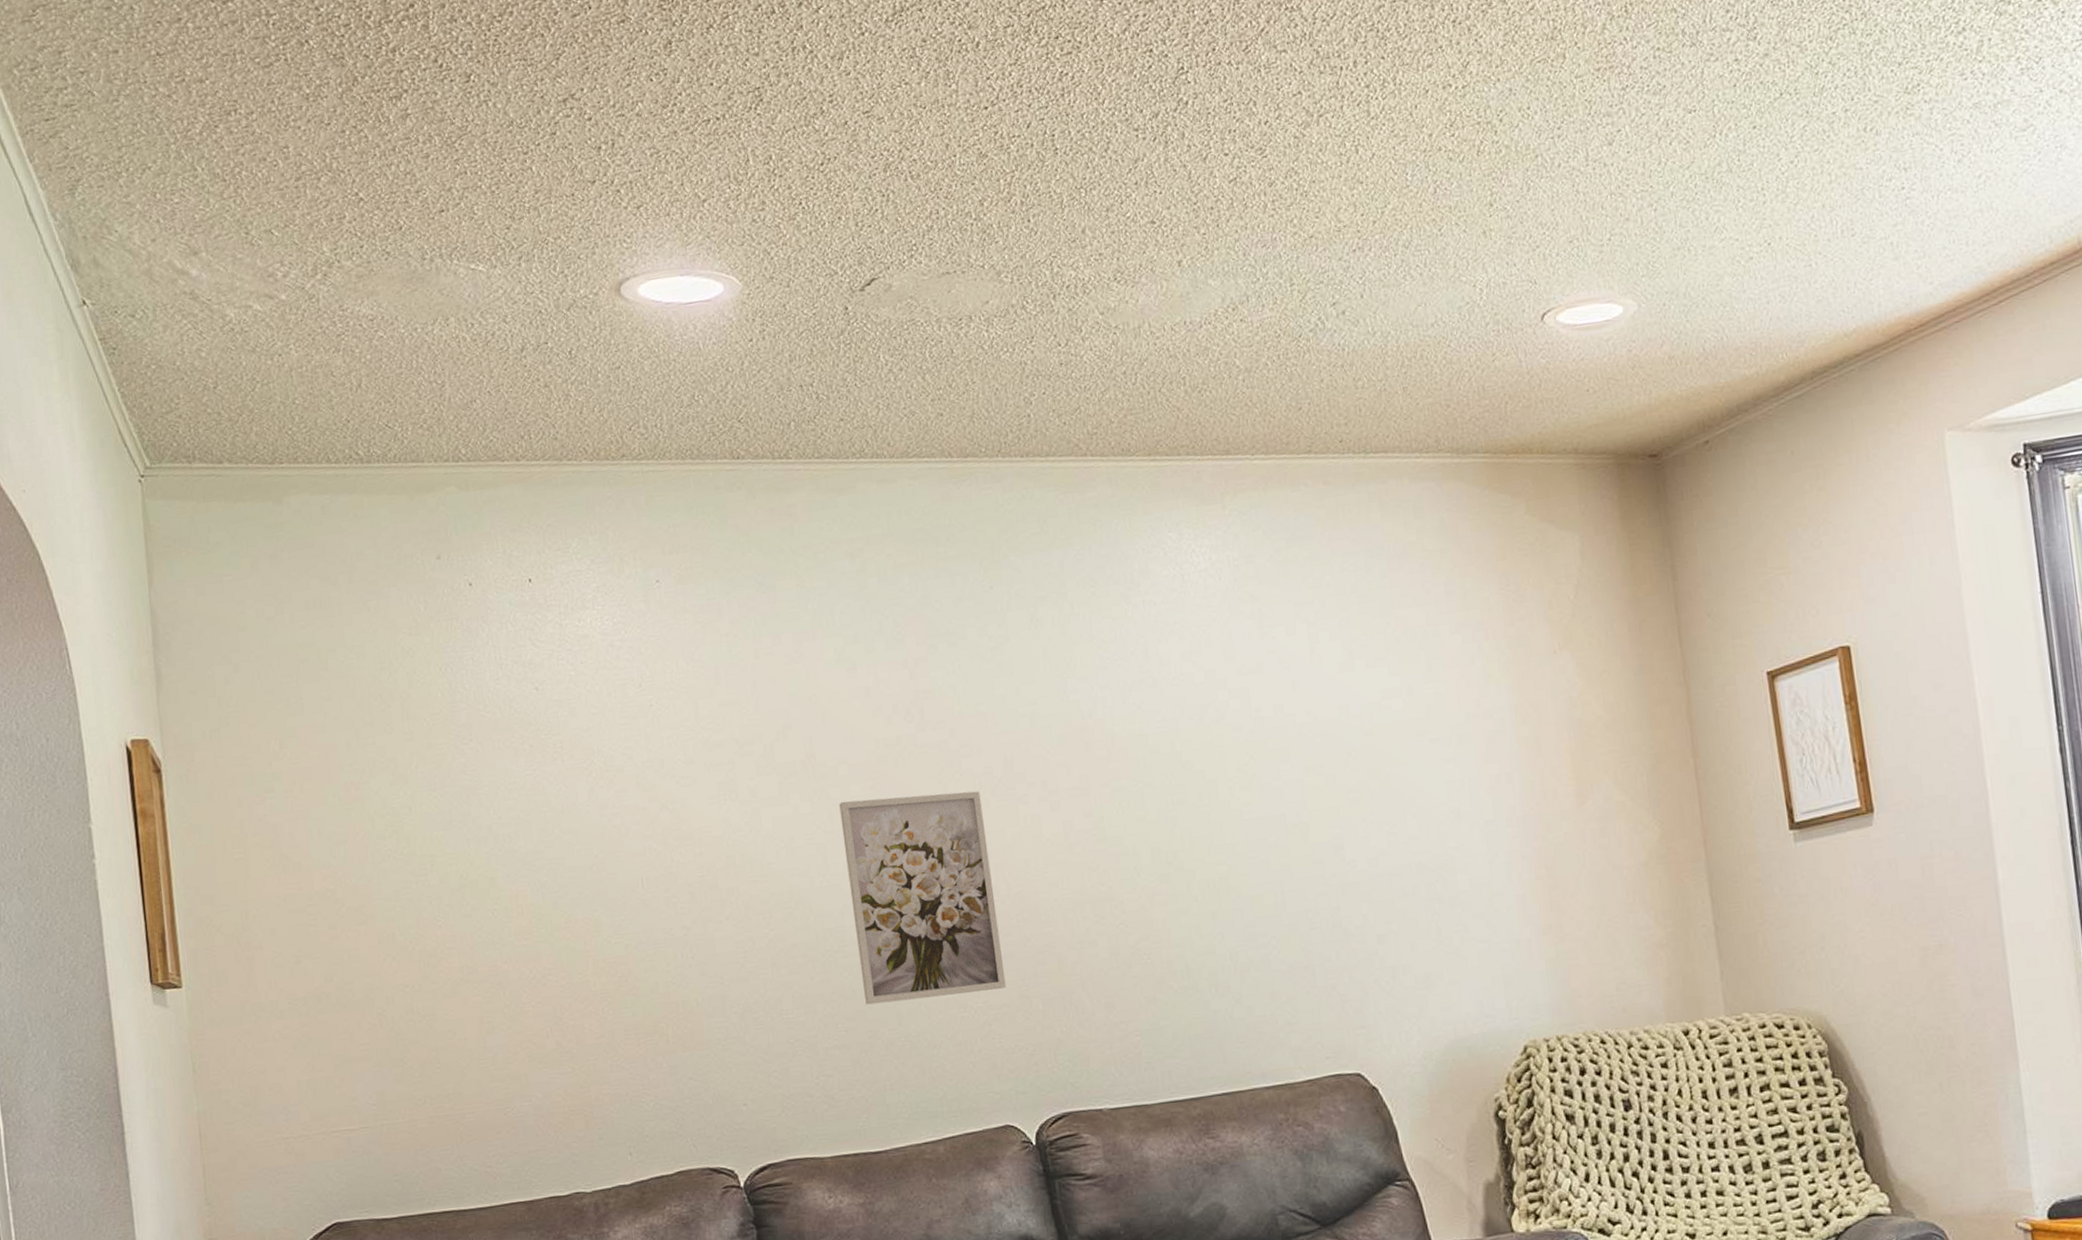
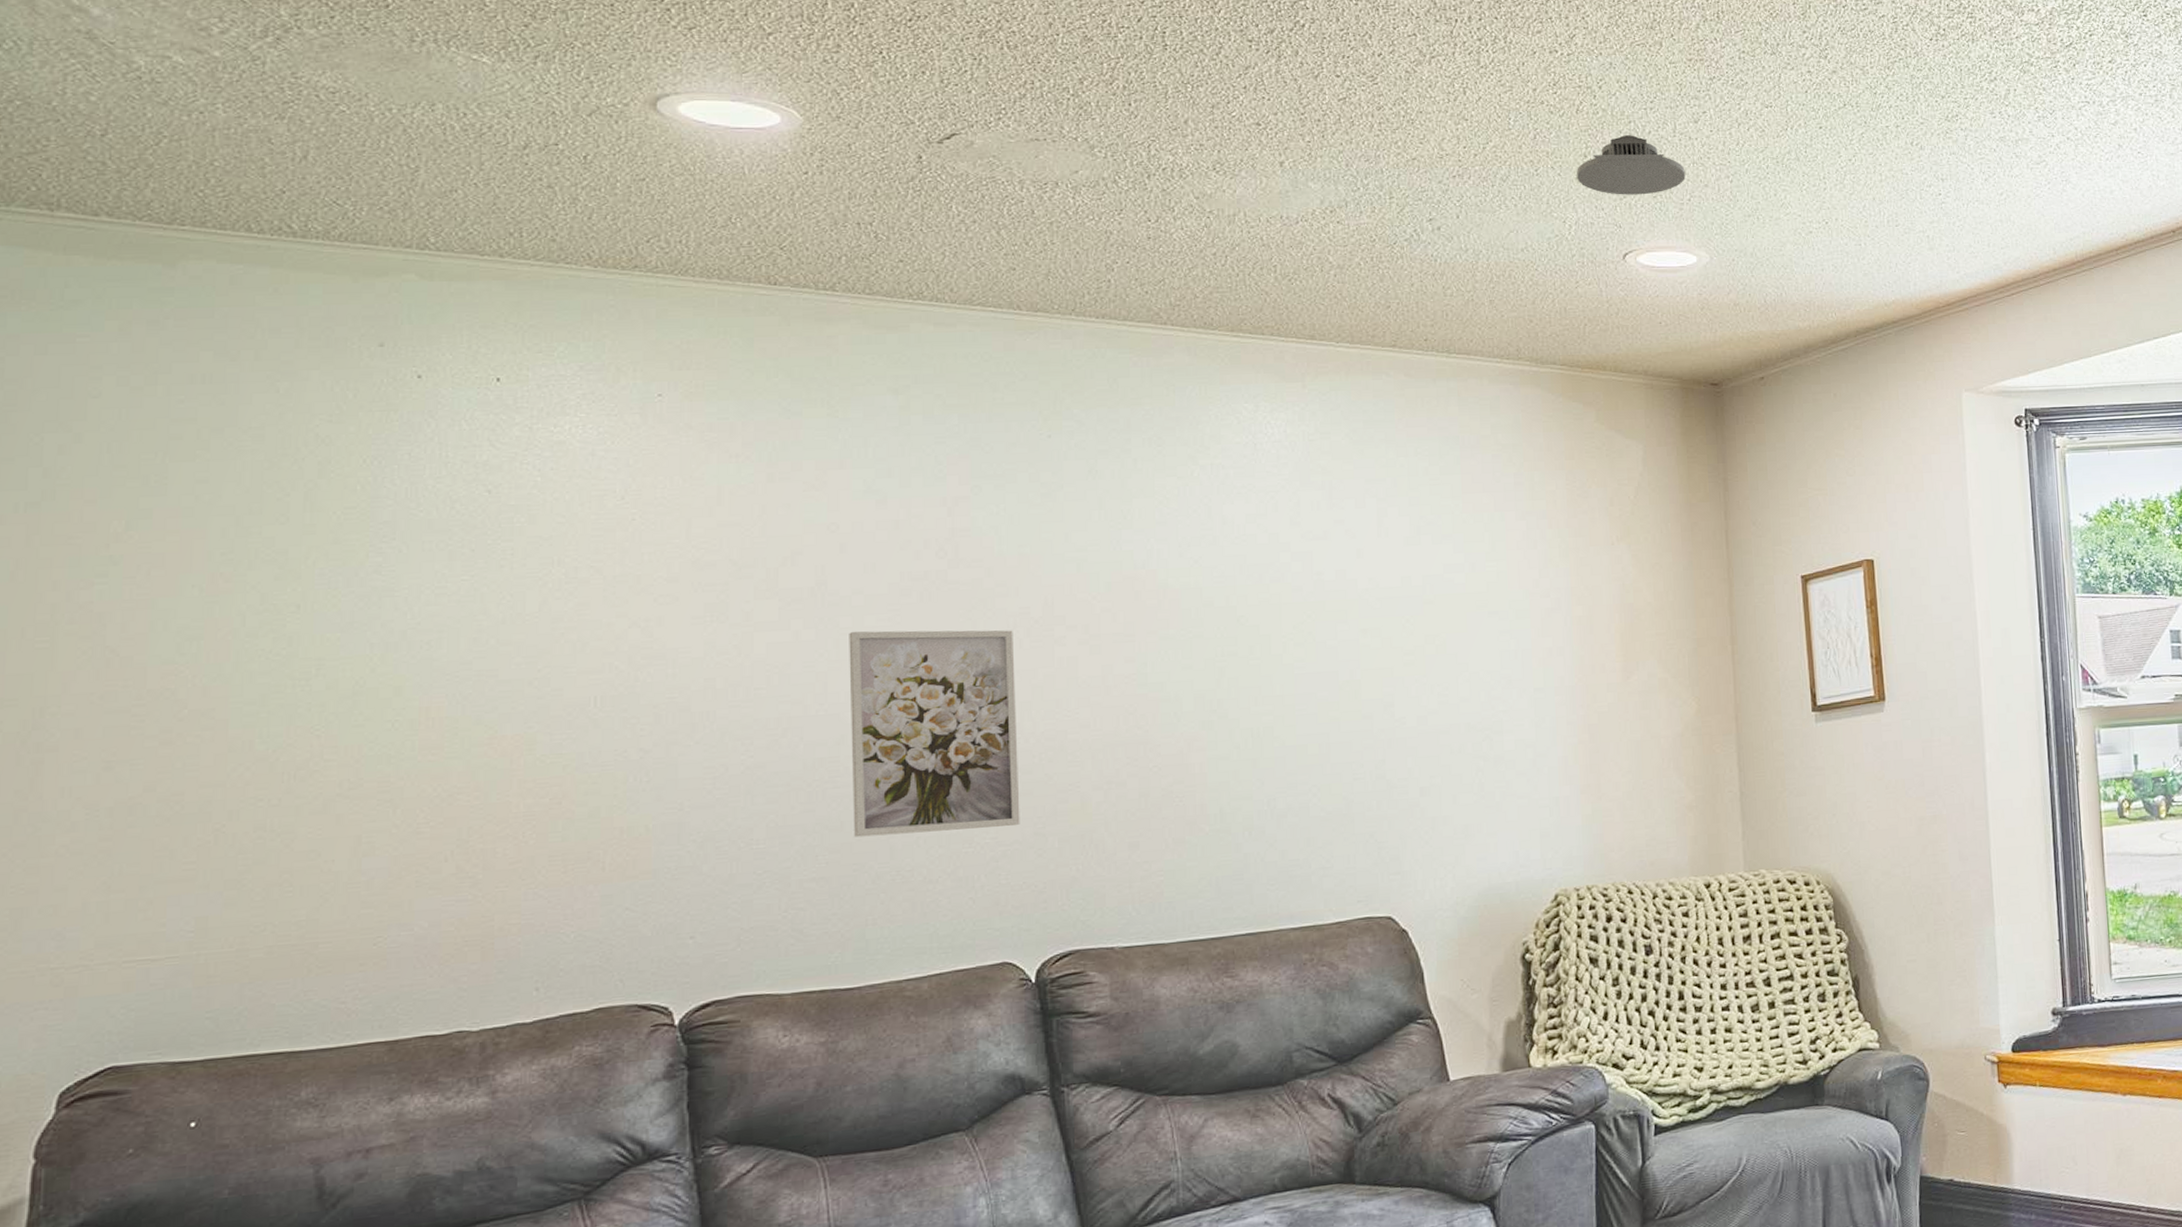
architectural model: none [1483,171,1603,246] -> present [1577,135,1686,195]

